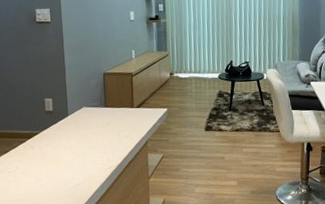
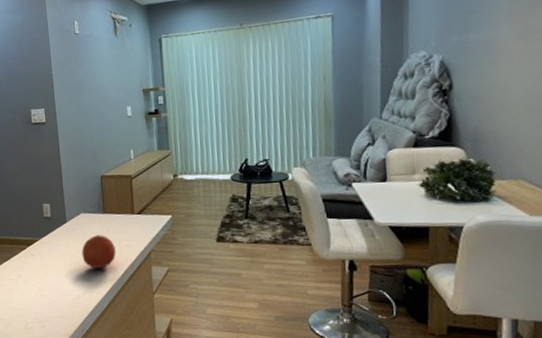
fruit: none [82,126,116,158] -> present [81,234,116,269]

